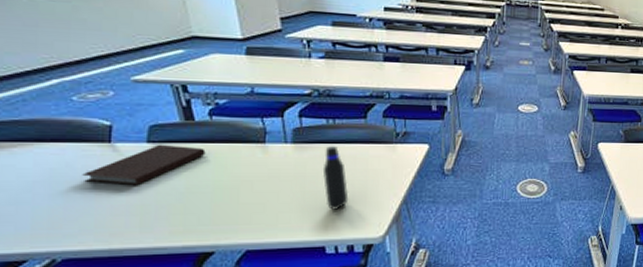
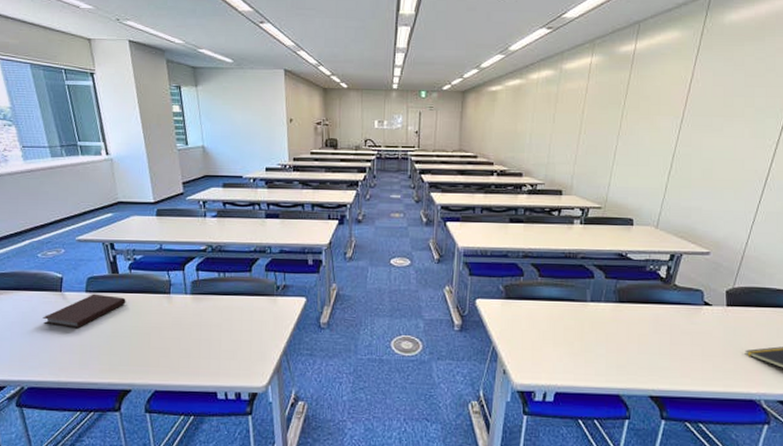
water bottle: present [322,145,349,210] -> none [215,297,237,358]

